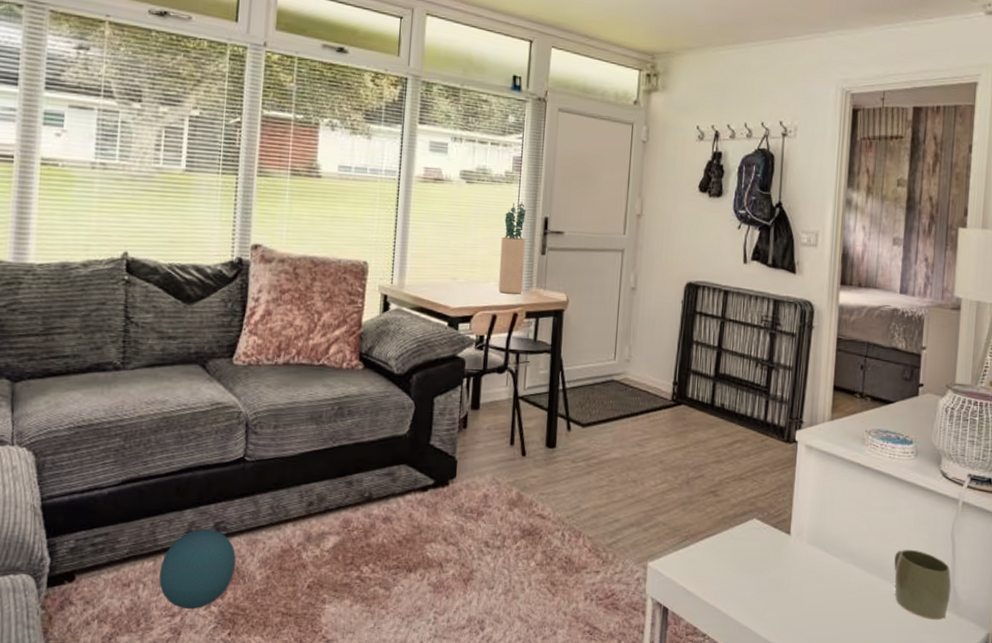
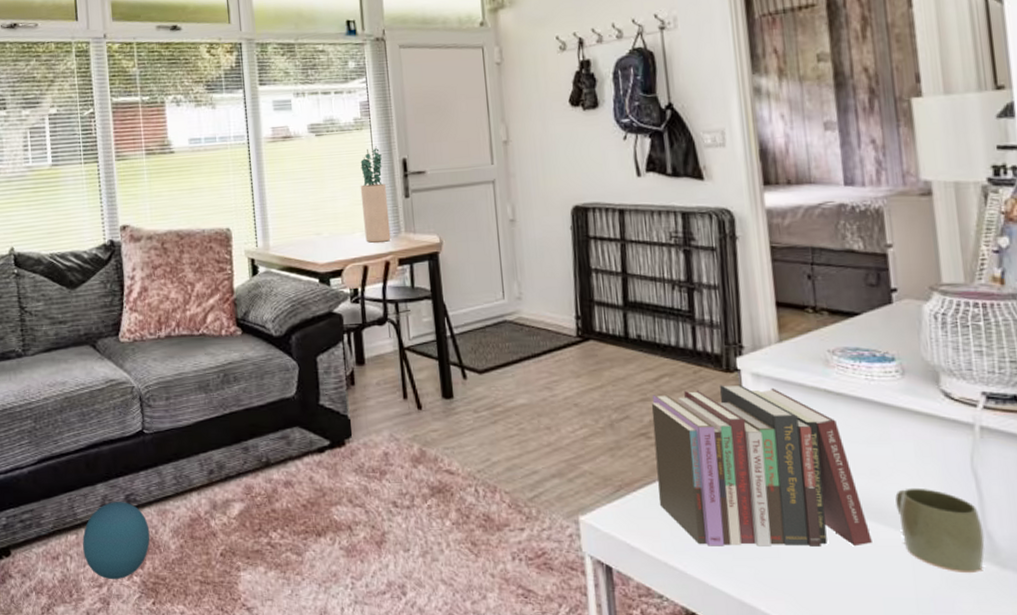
books: none [715,453,873,596] -> present [651,384,872,548]

